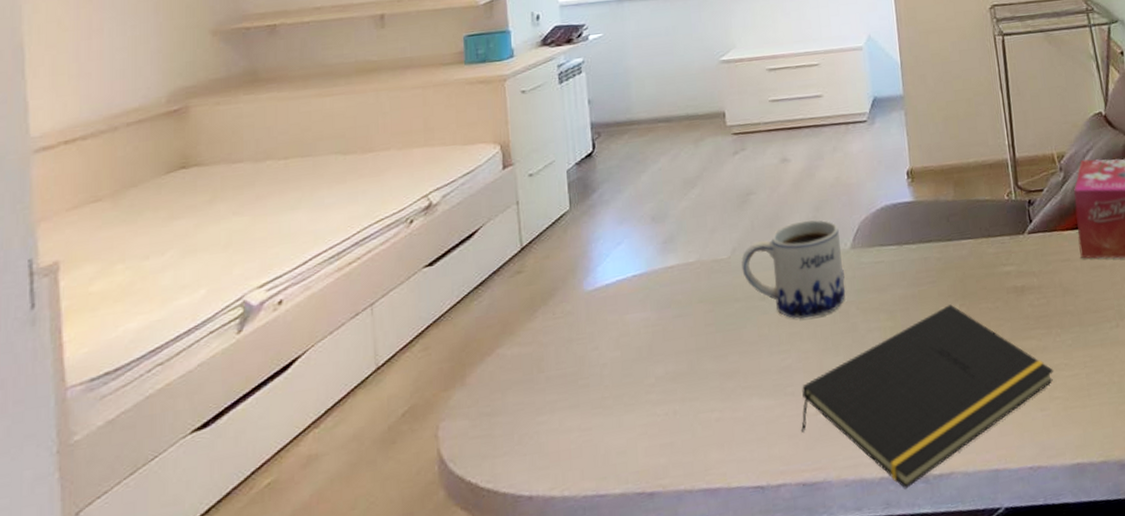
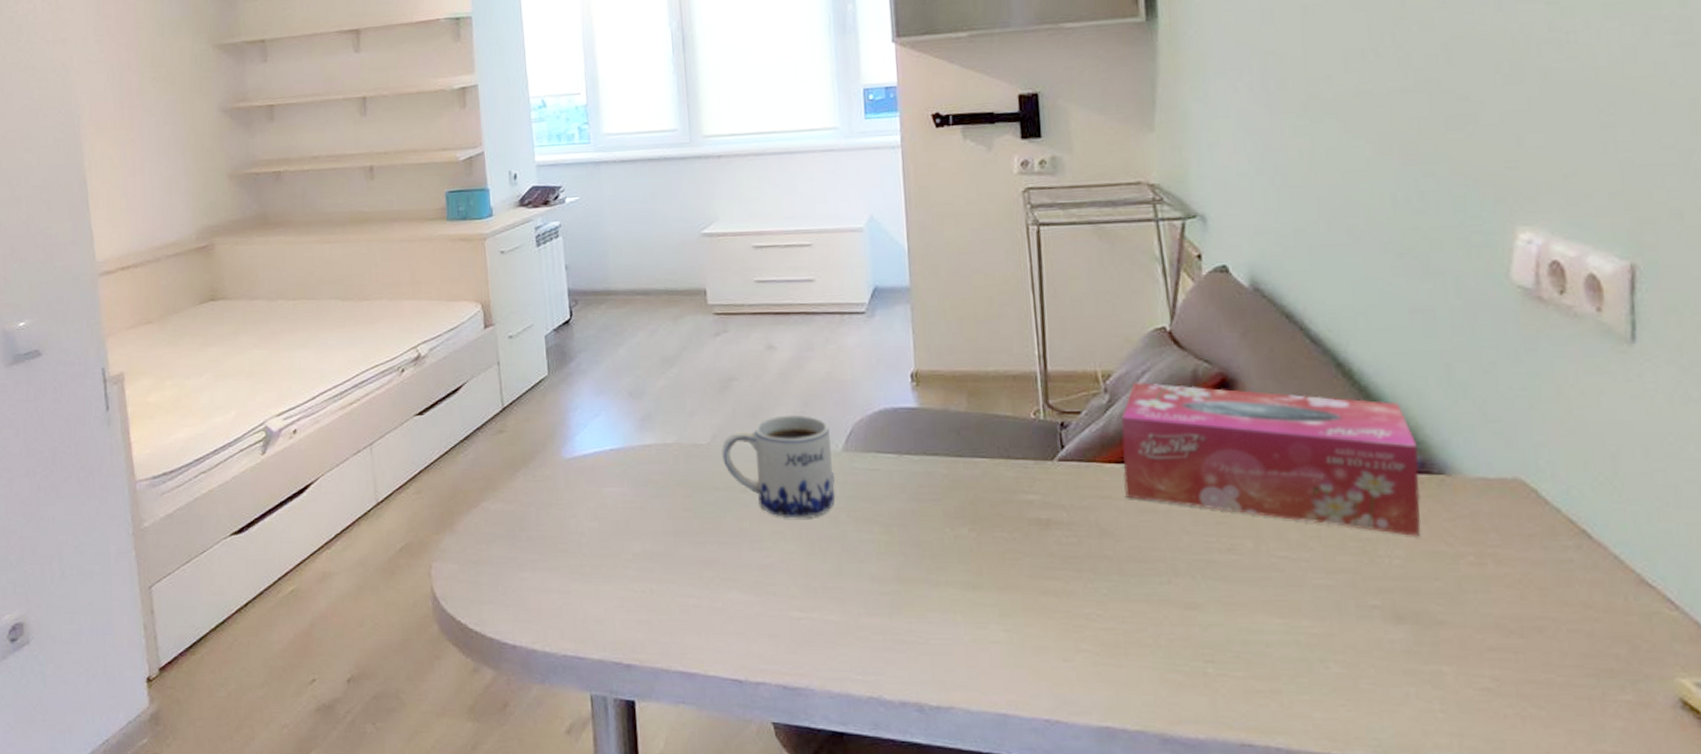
notepad: present [801,304,1054,489] -> none [783,527,1083,714]

